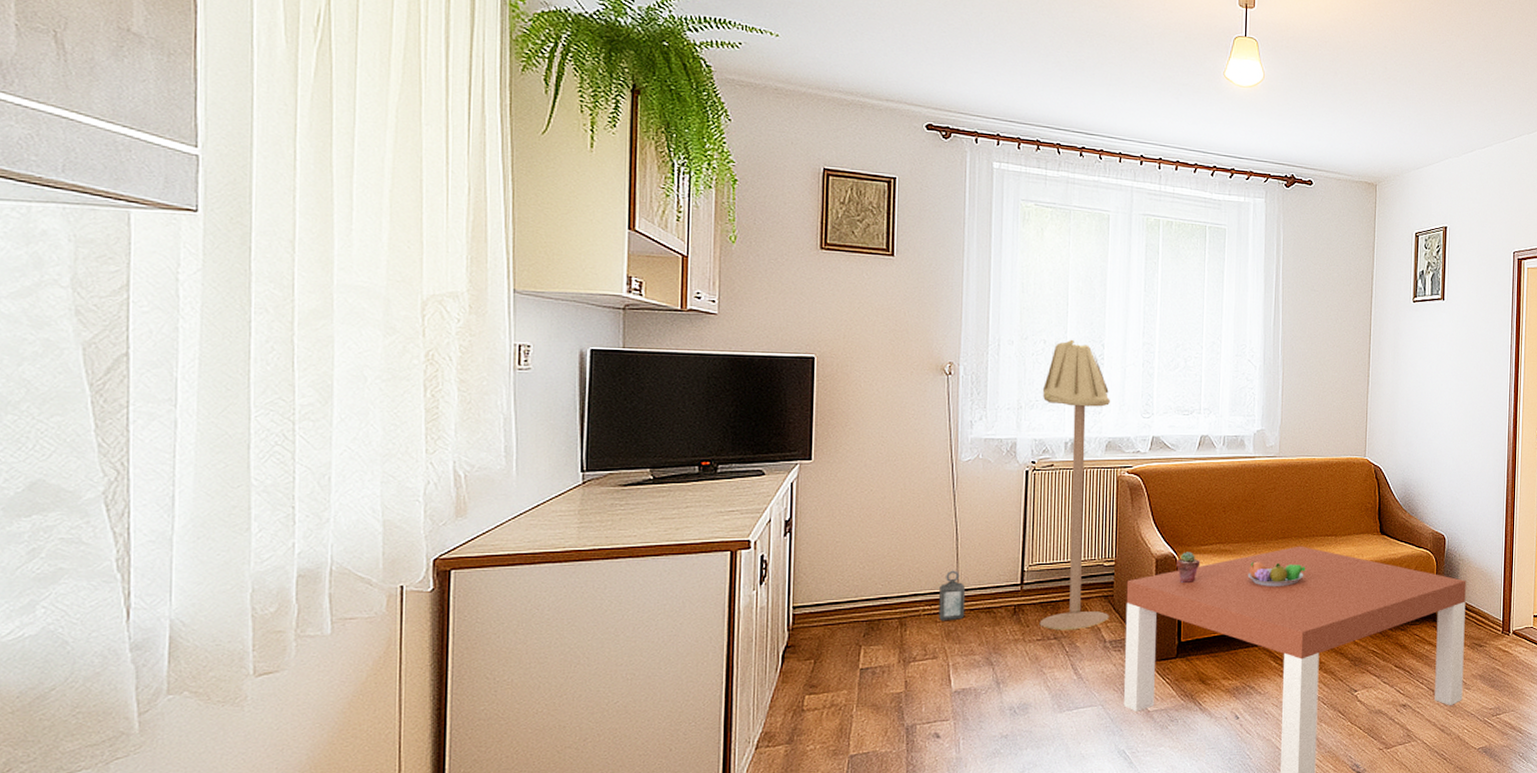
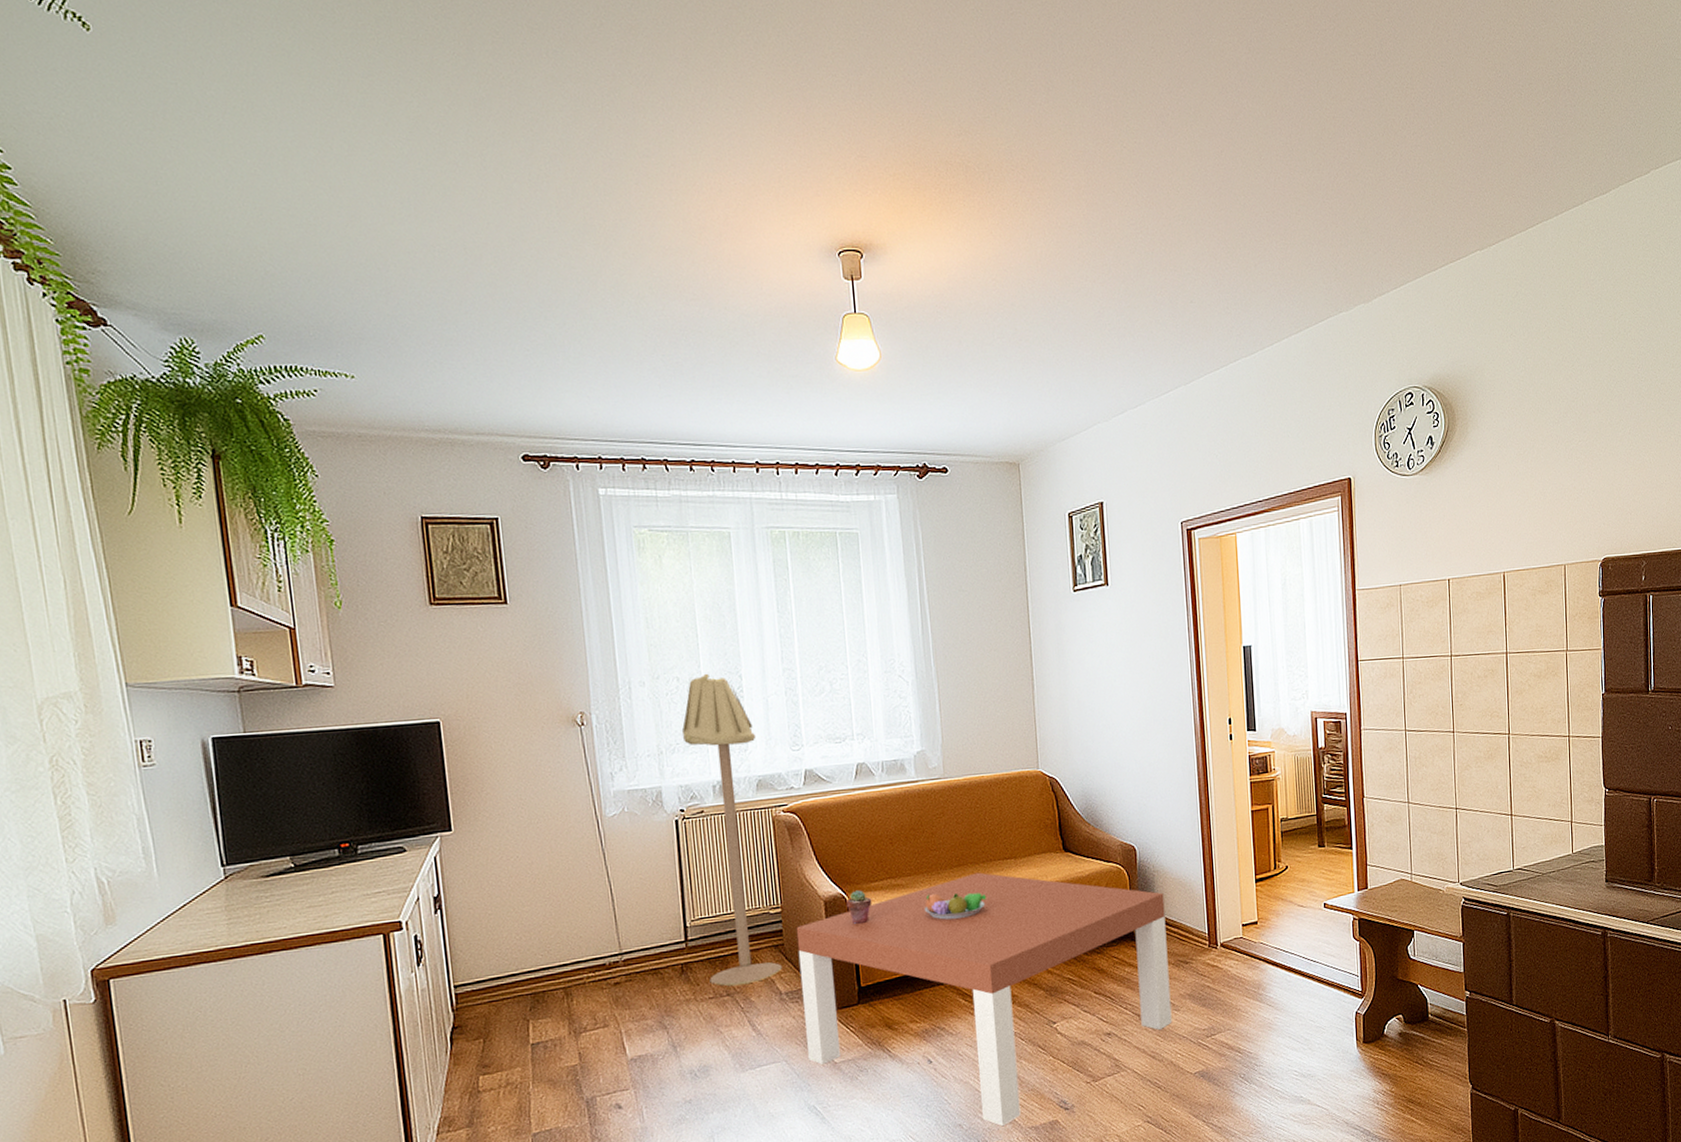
lantern: present [939,570,966,621] -> none [601,932,632,988]

